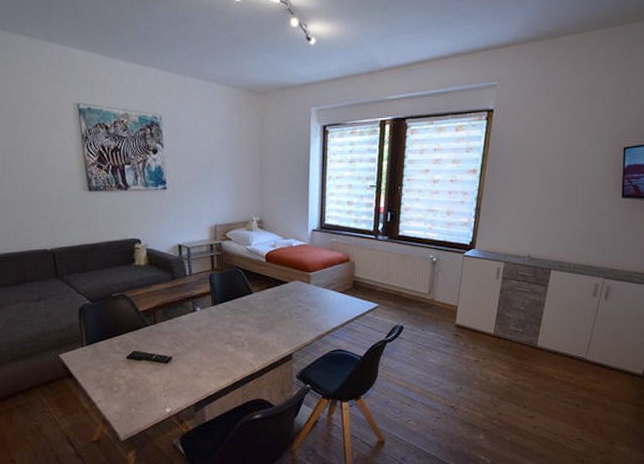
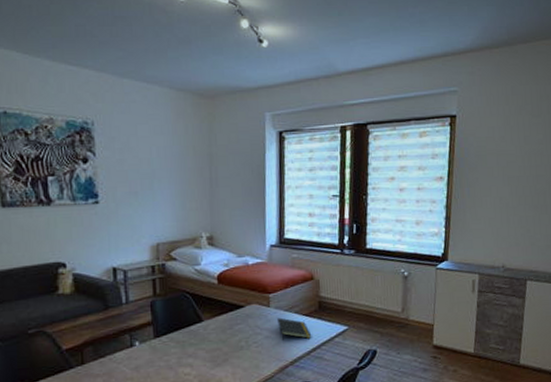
notepad: none [316,293,346,313] -> present [277,317,312,340]

